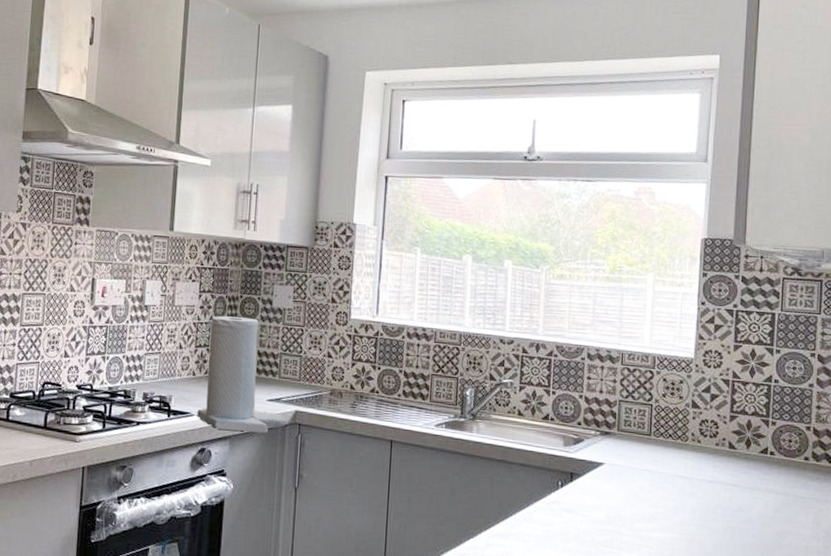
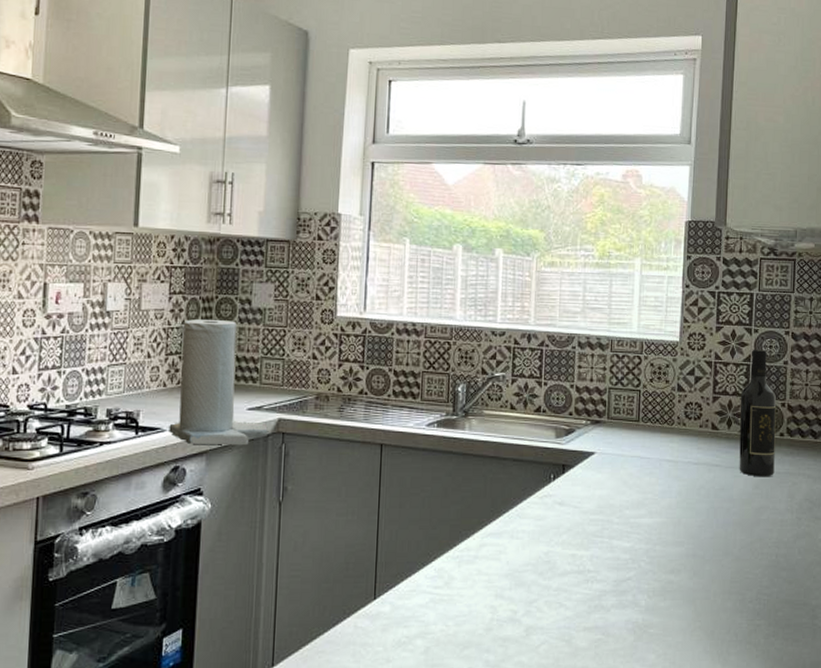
wine bottle: none [758,369,801,502] -> present [739,349,777,477]

